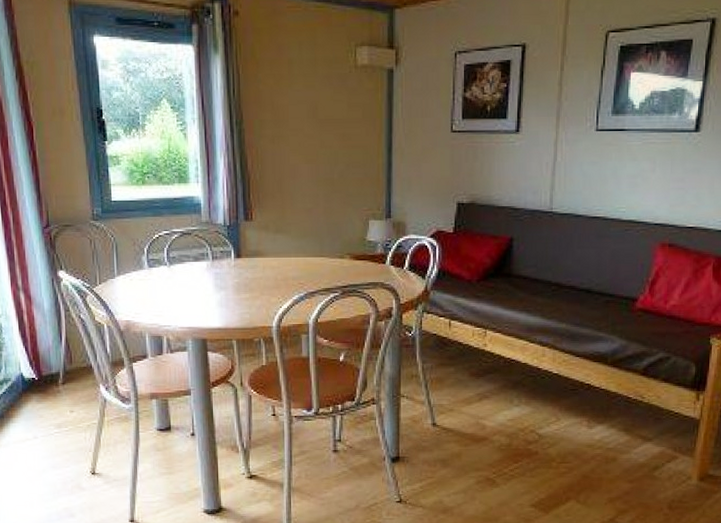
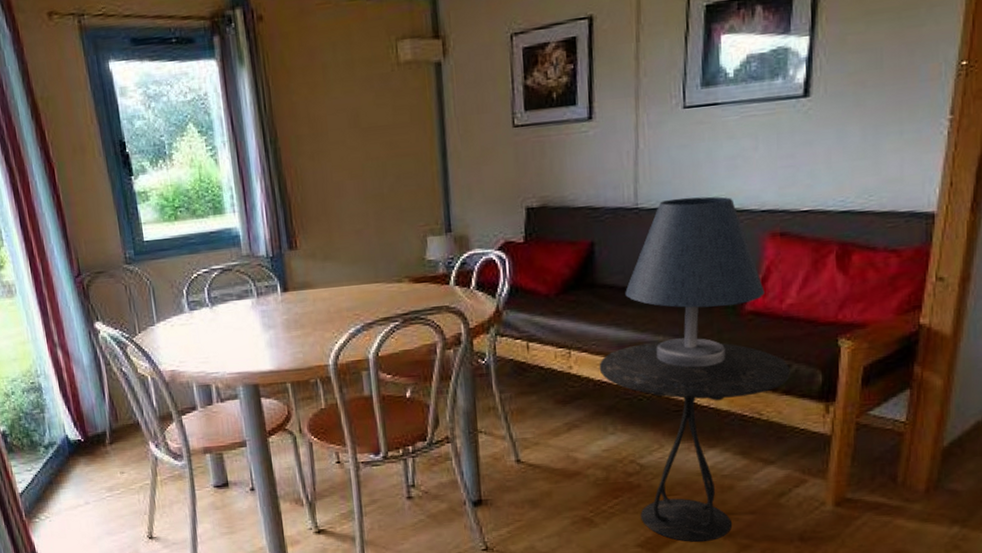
side table: none [510,328,669,505] -> present [599,341,790,542]
table lamp: none [536,206,653,353] -> present [625,196,765,367]

